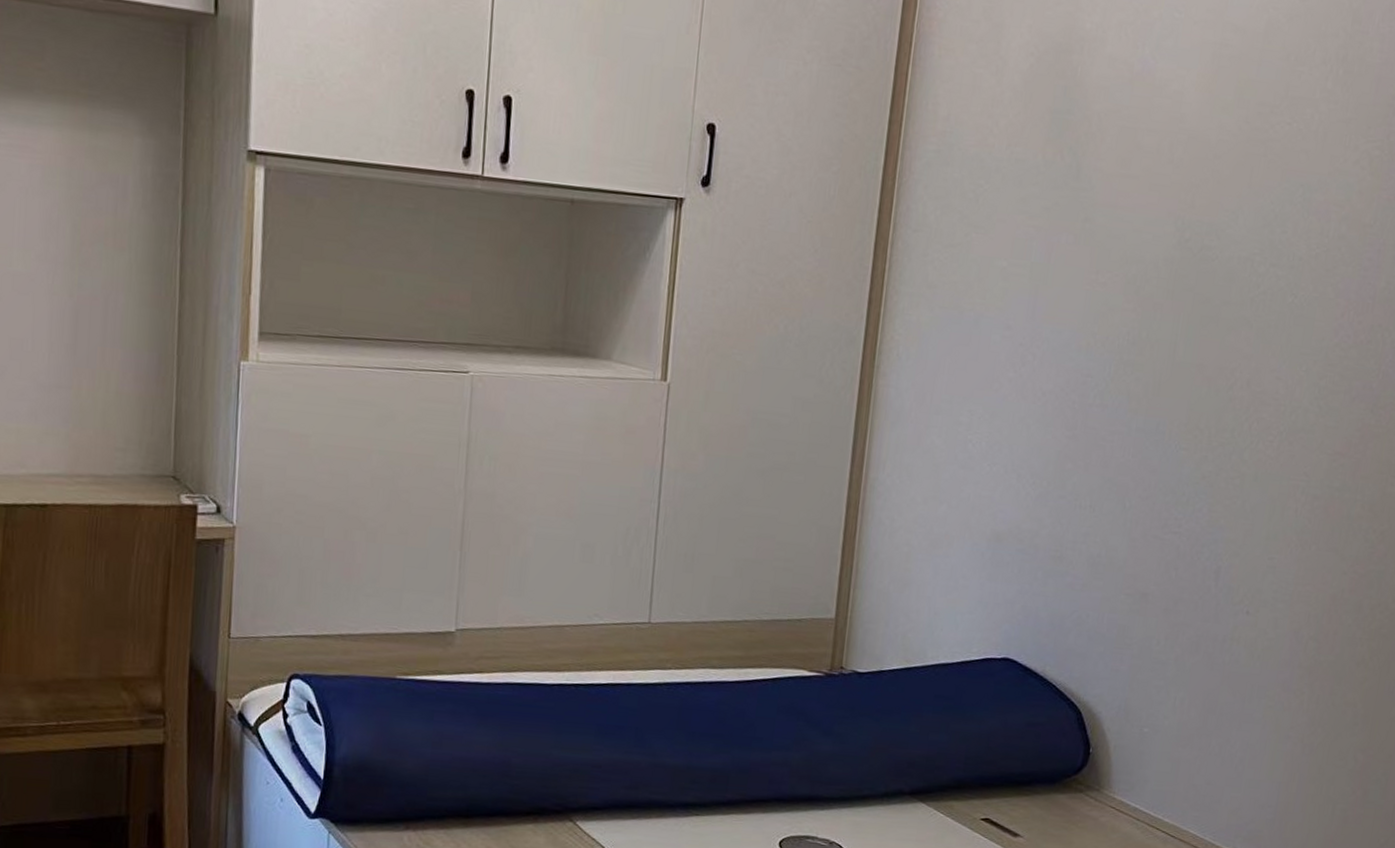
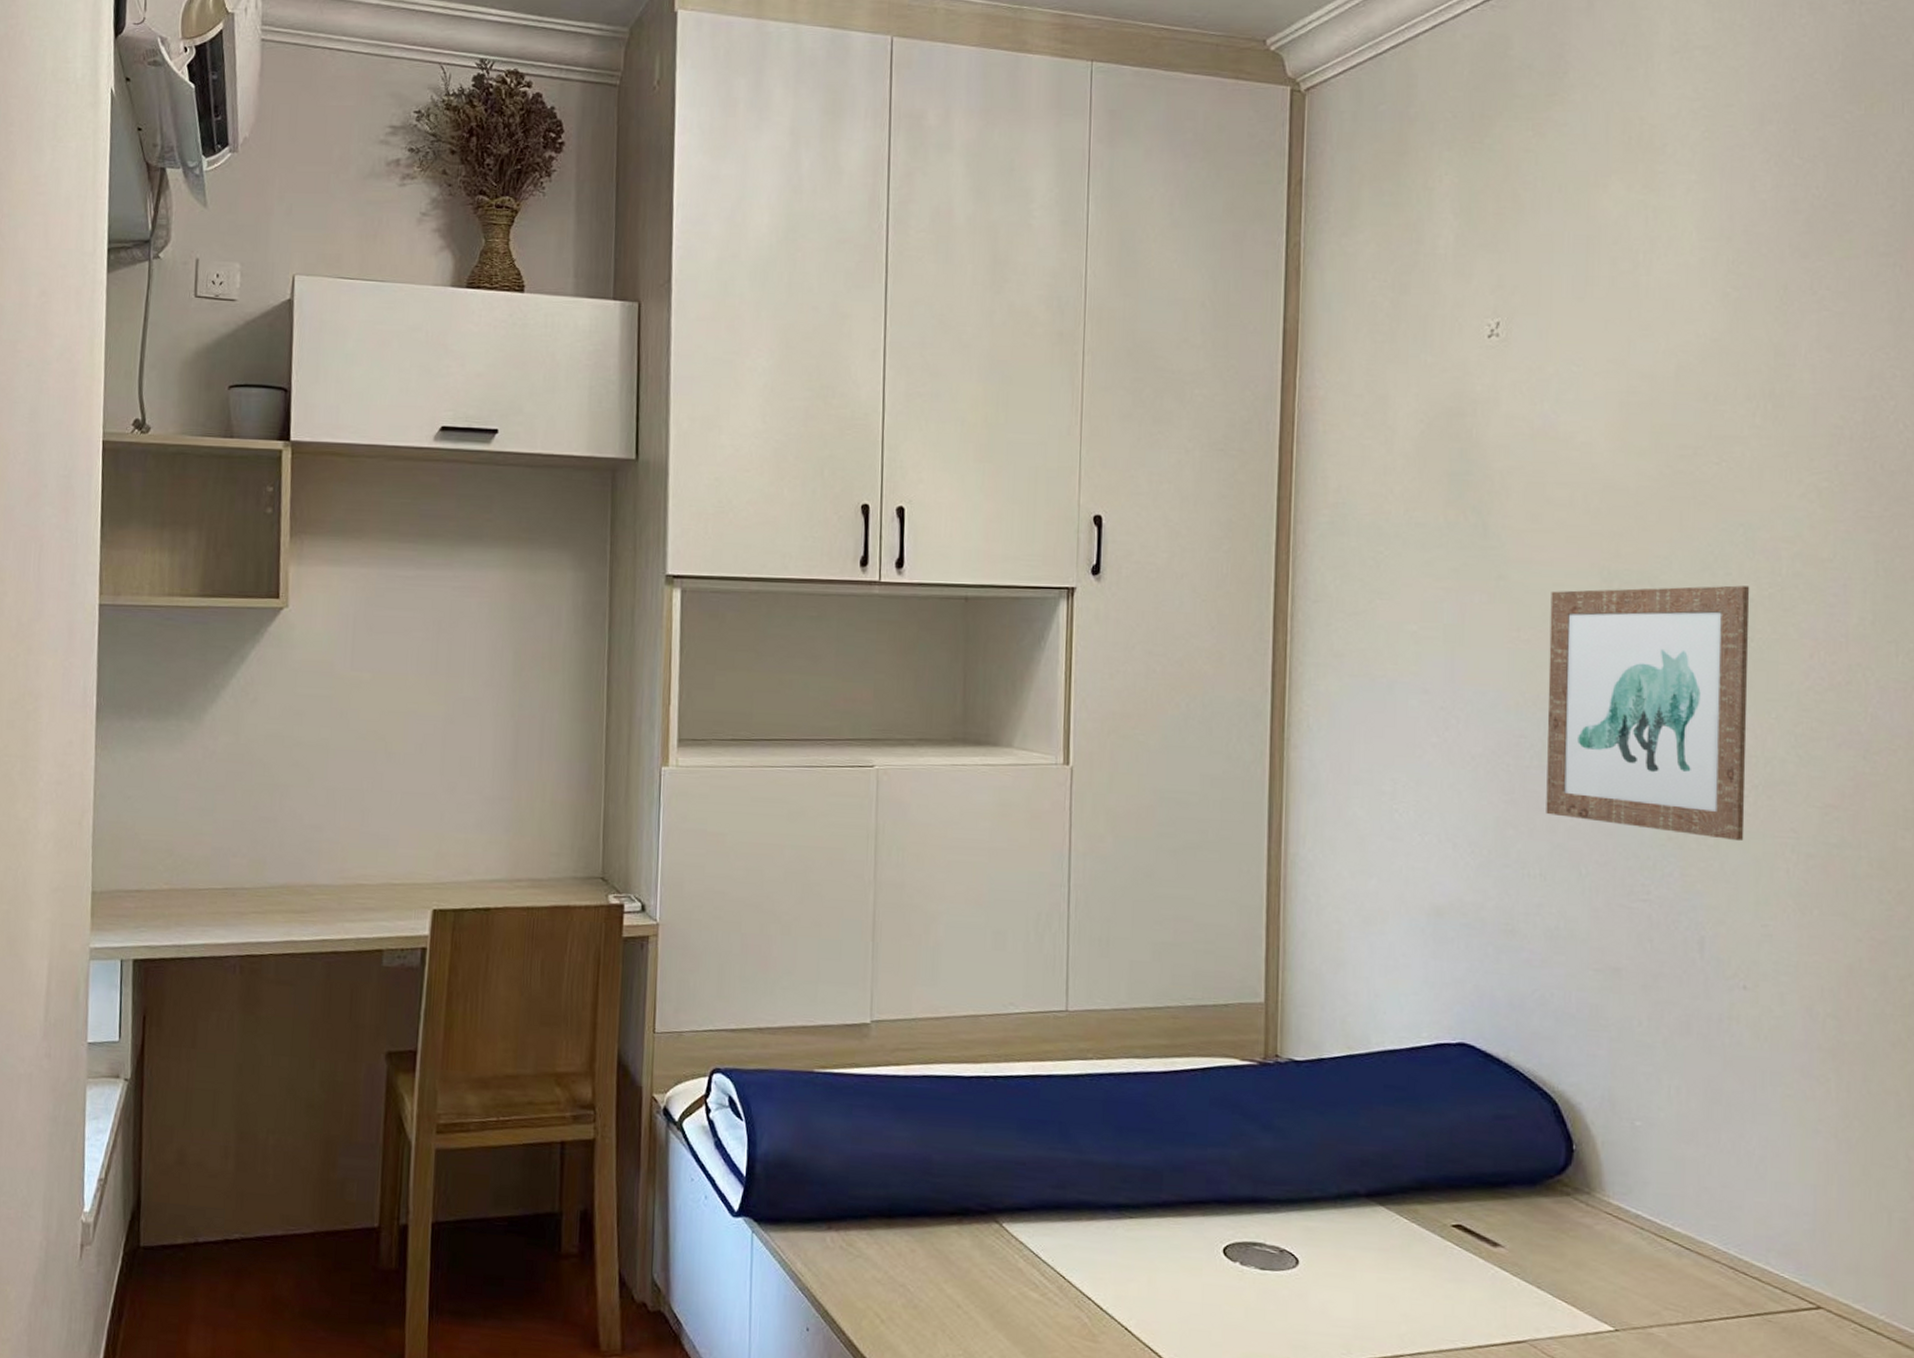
wall art: none [1101,236,1301,482] -> present [1546,585,1750,842]

